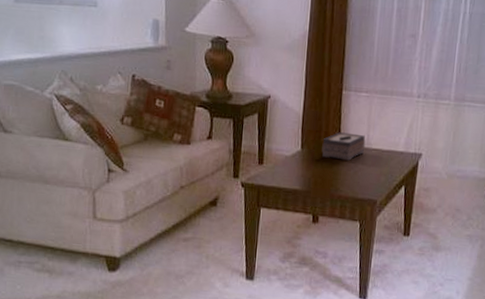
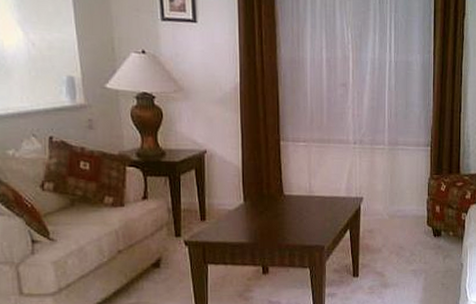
tissue box: present [321,132,366,161] -> none [265,183,308,210]

